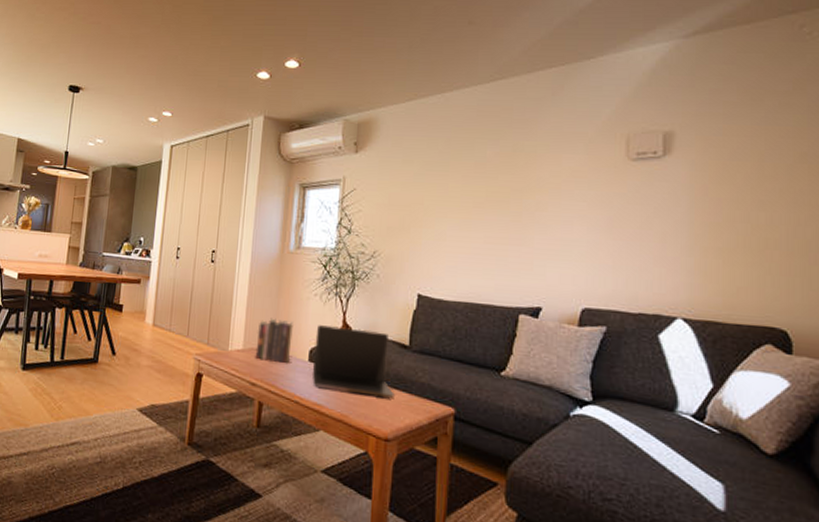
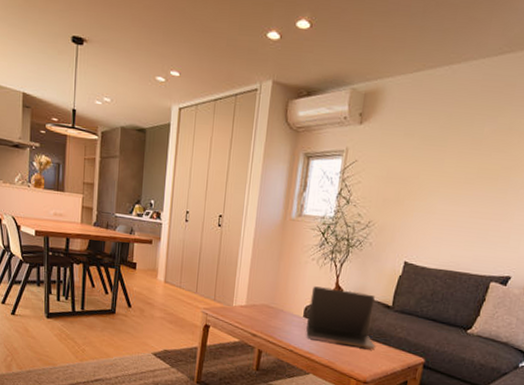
books: present [255,318,293,364] -> none [256,279,292,319]

